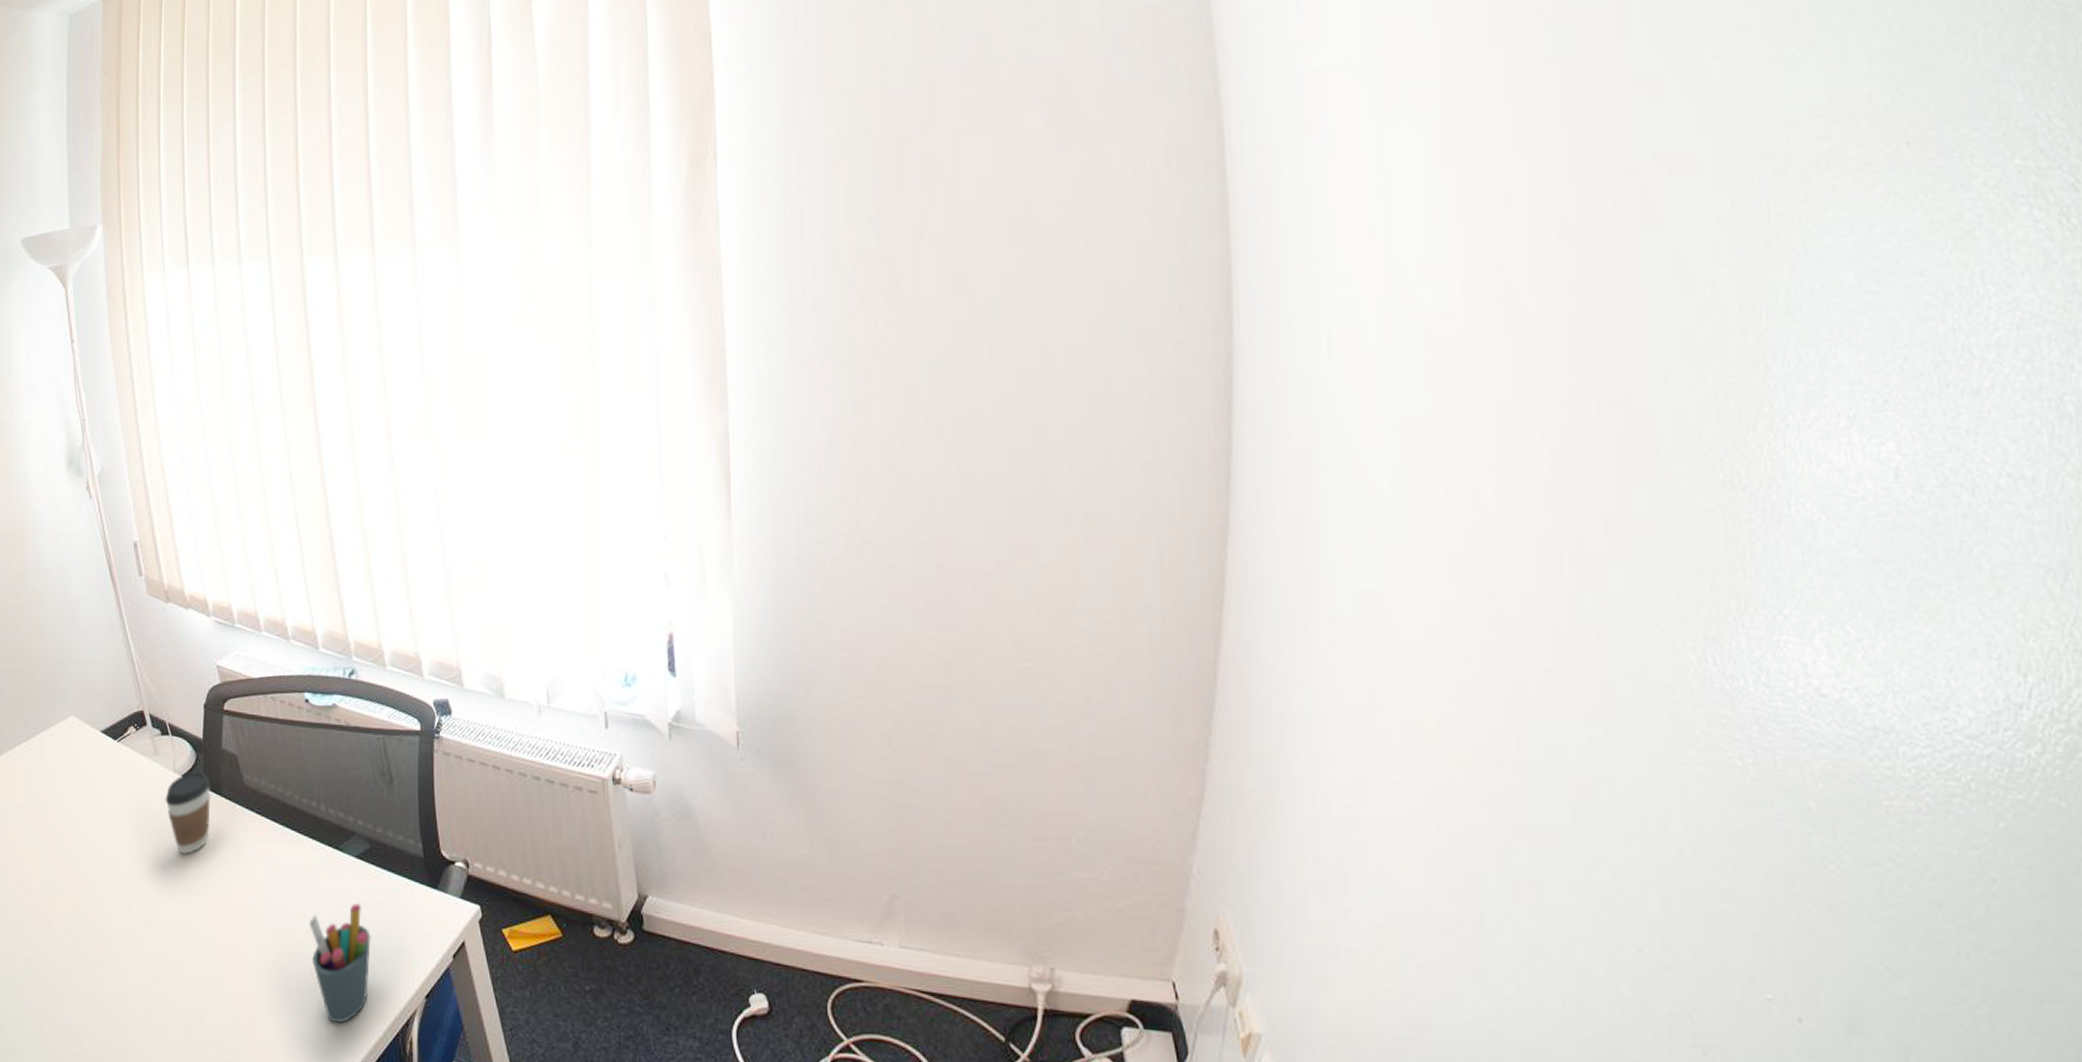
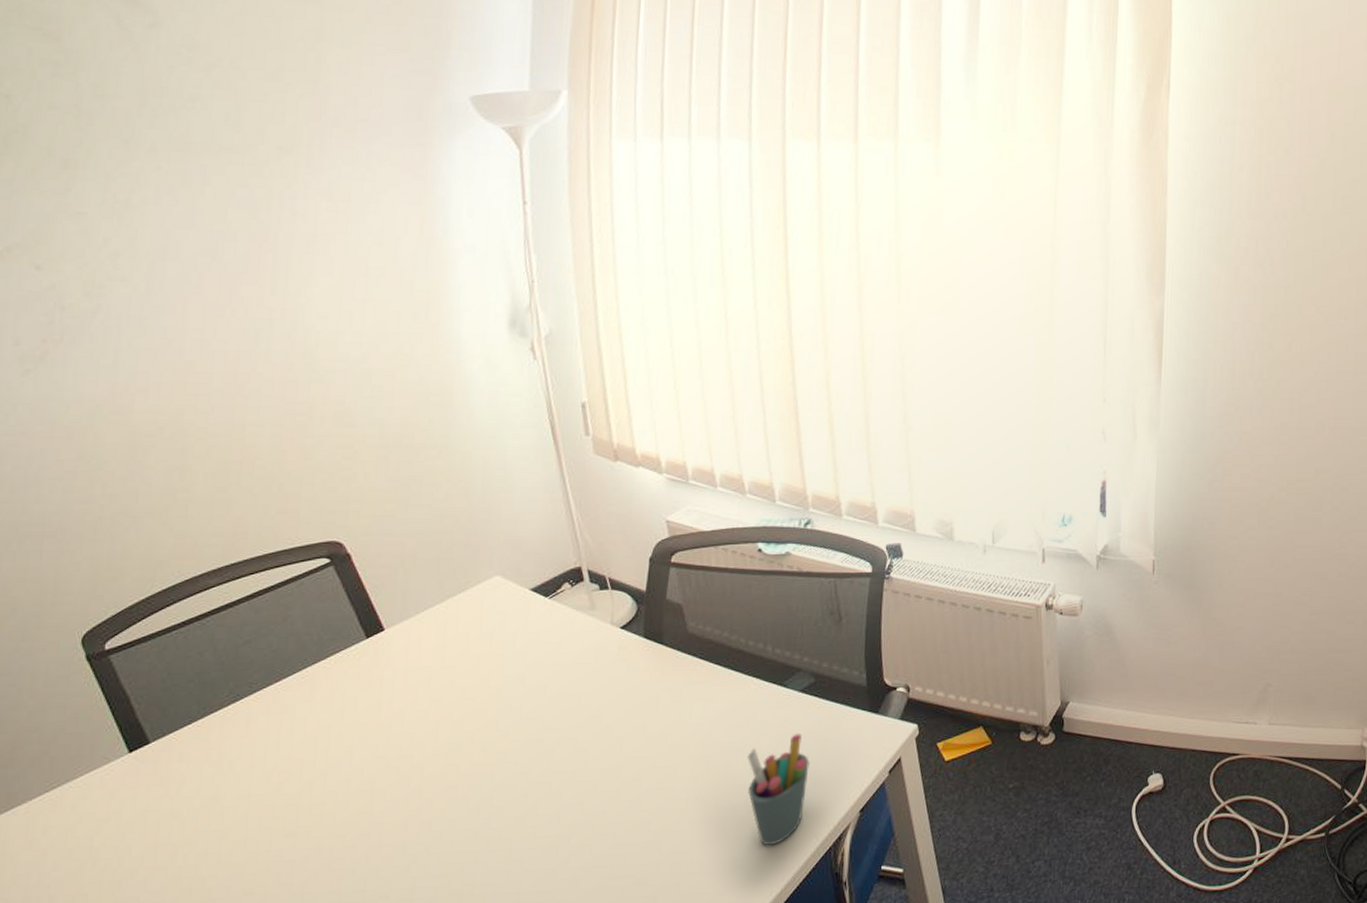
coffee cup: present [165,771,211,854] -> none [599,623,651,703]

